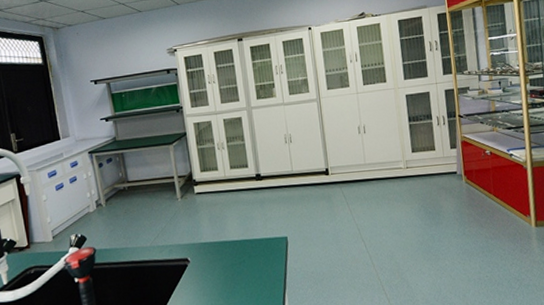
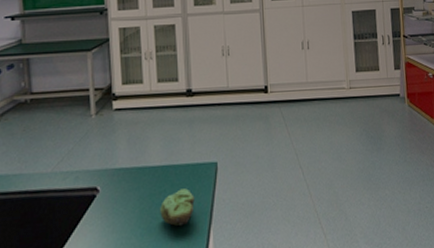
sponge: none [241,259,270,291] -> present [160,188,195,226]

